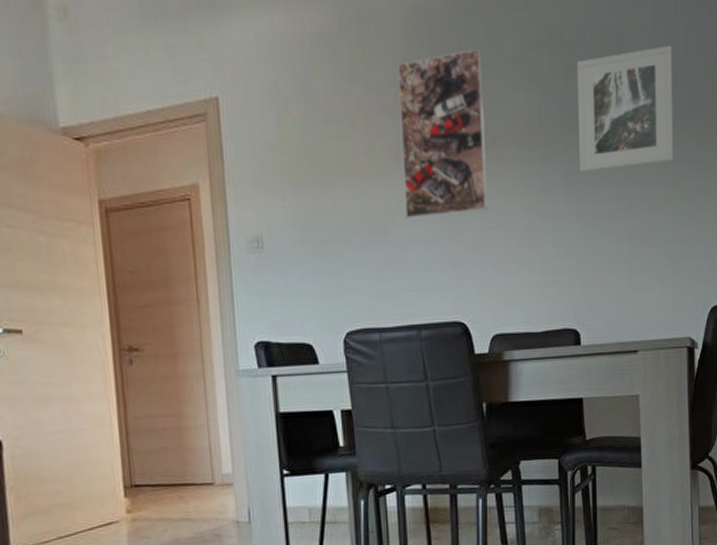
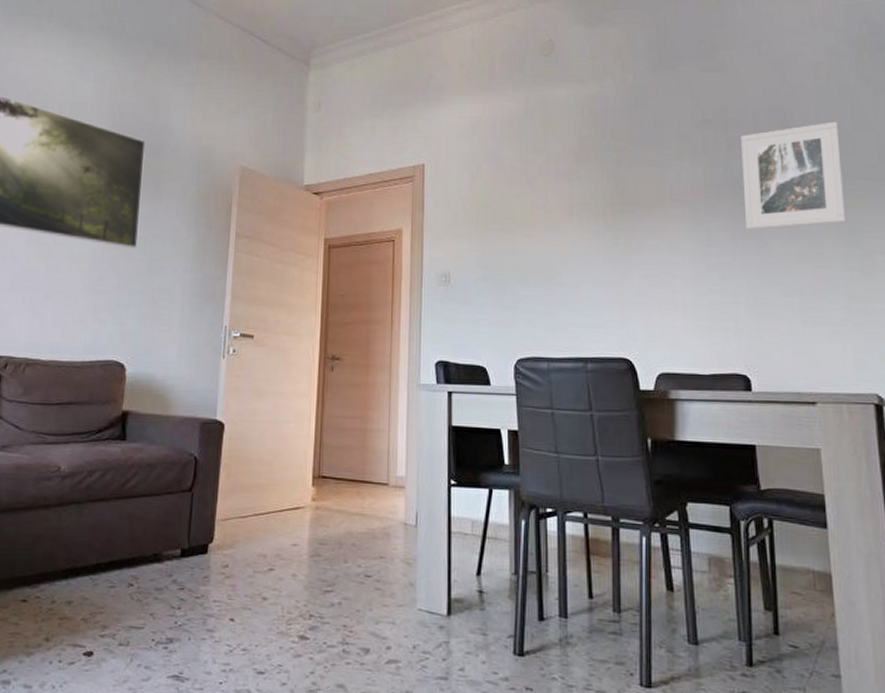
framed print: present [398,48,488,218] -> none [574,126,654,264]

